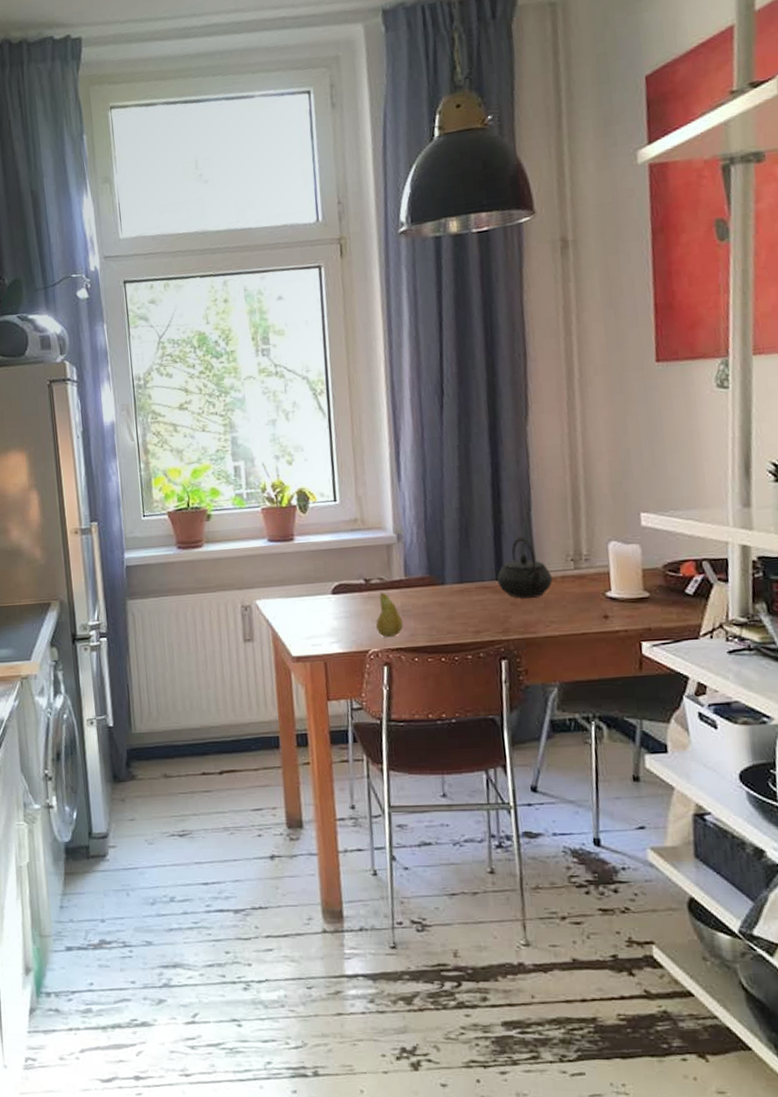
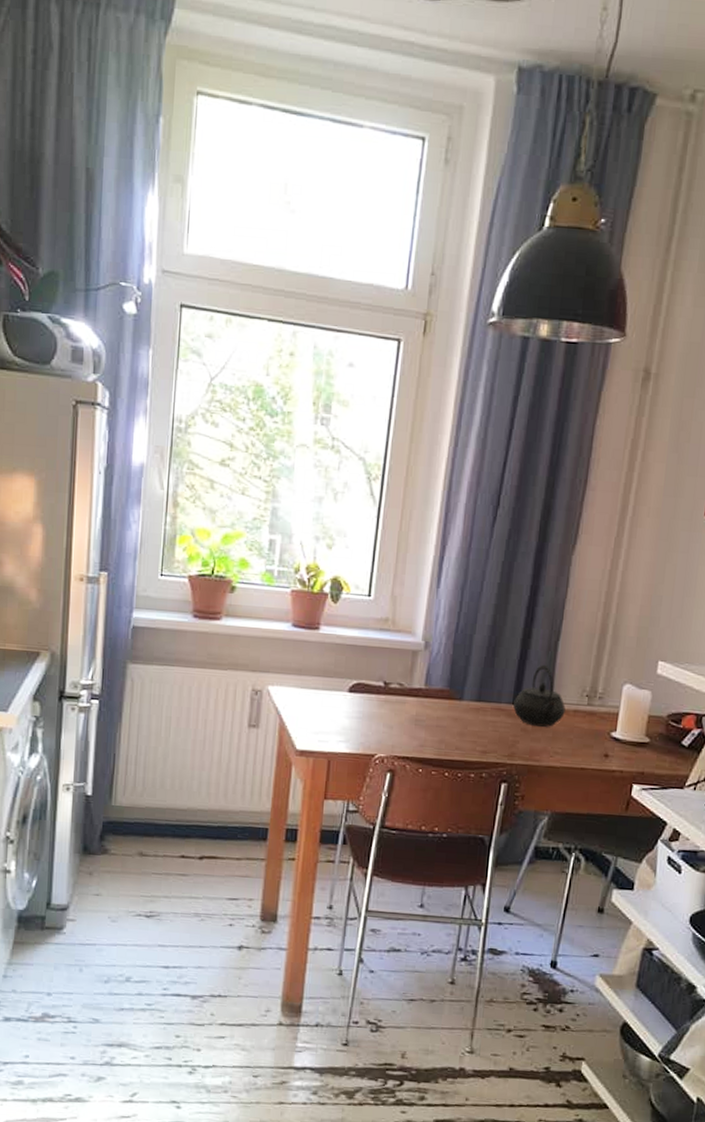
fruit: present [376,592,403,637] -> none [387,698,414,744]

